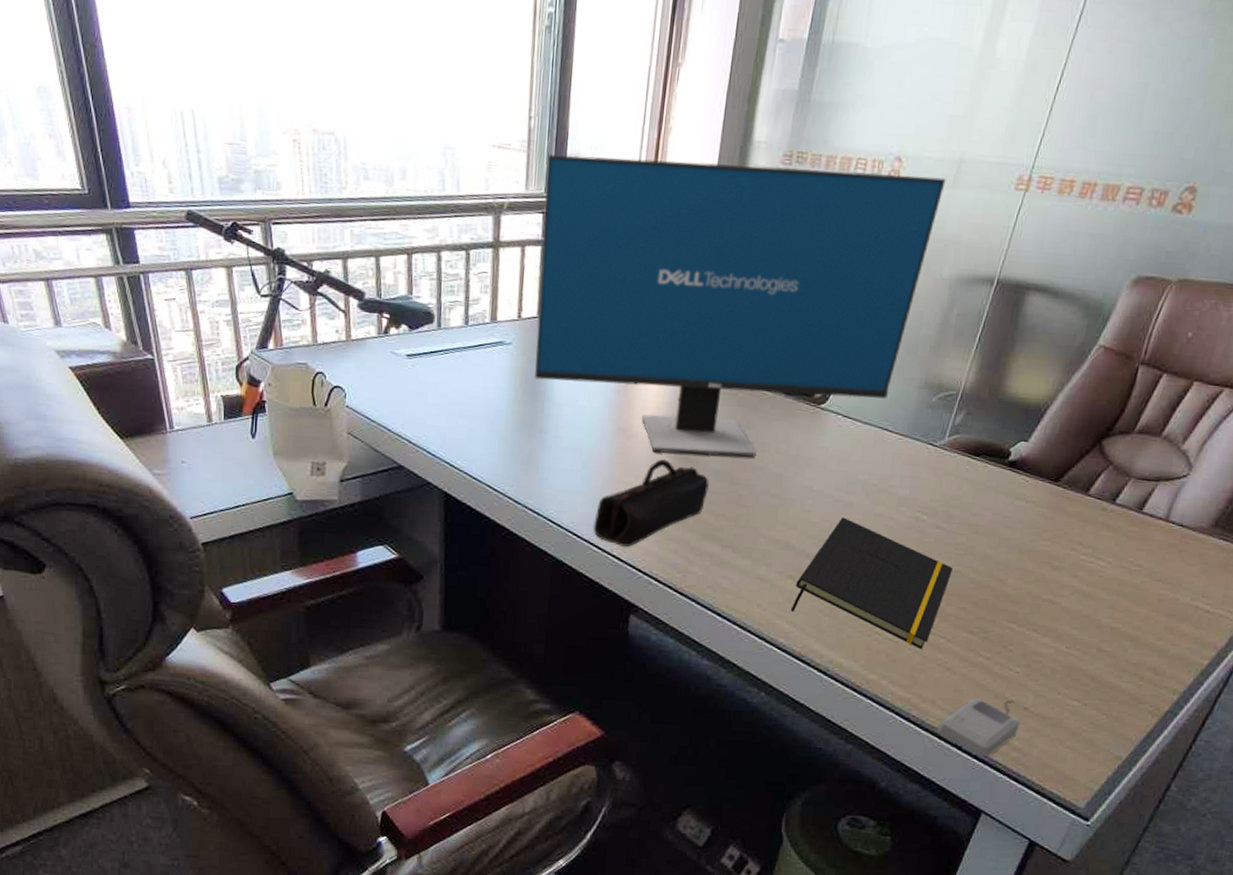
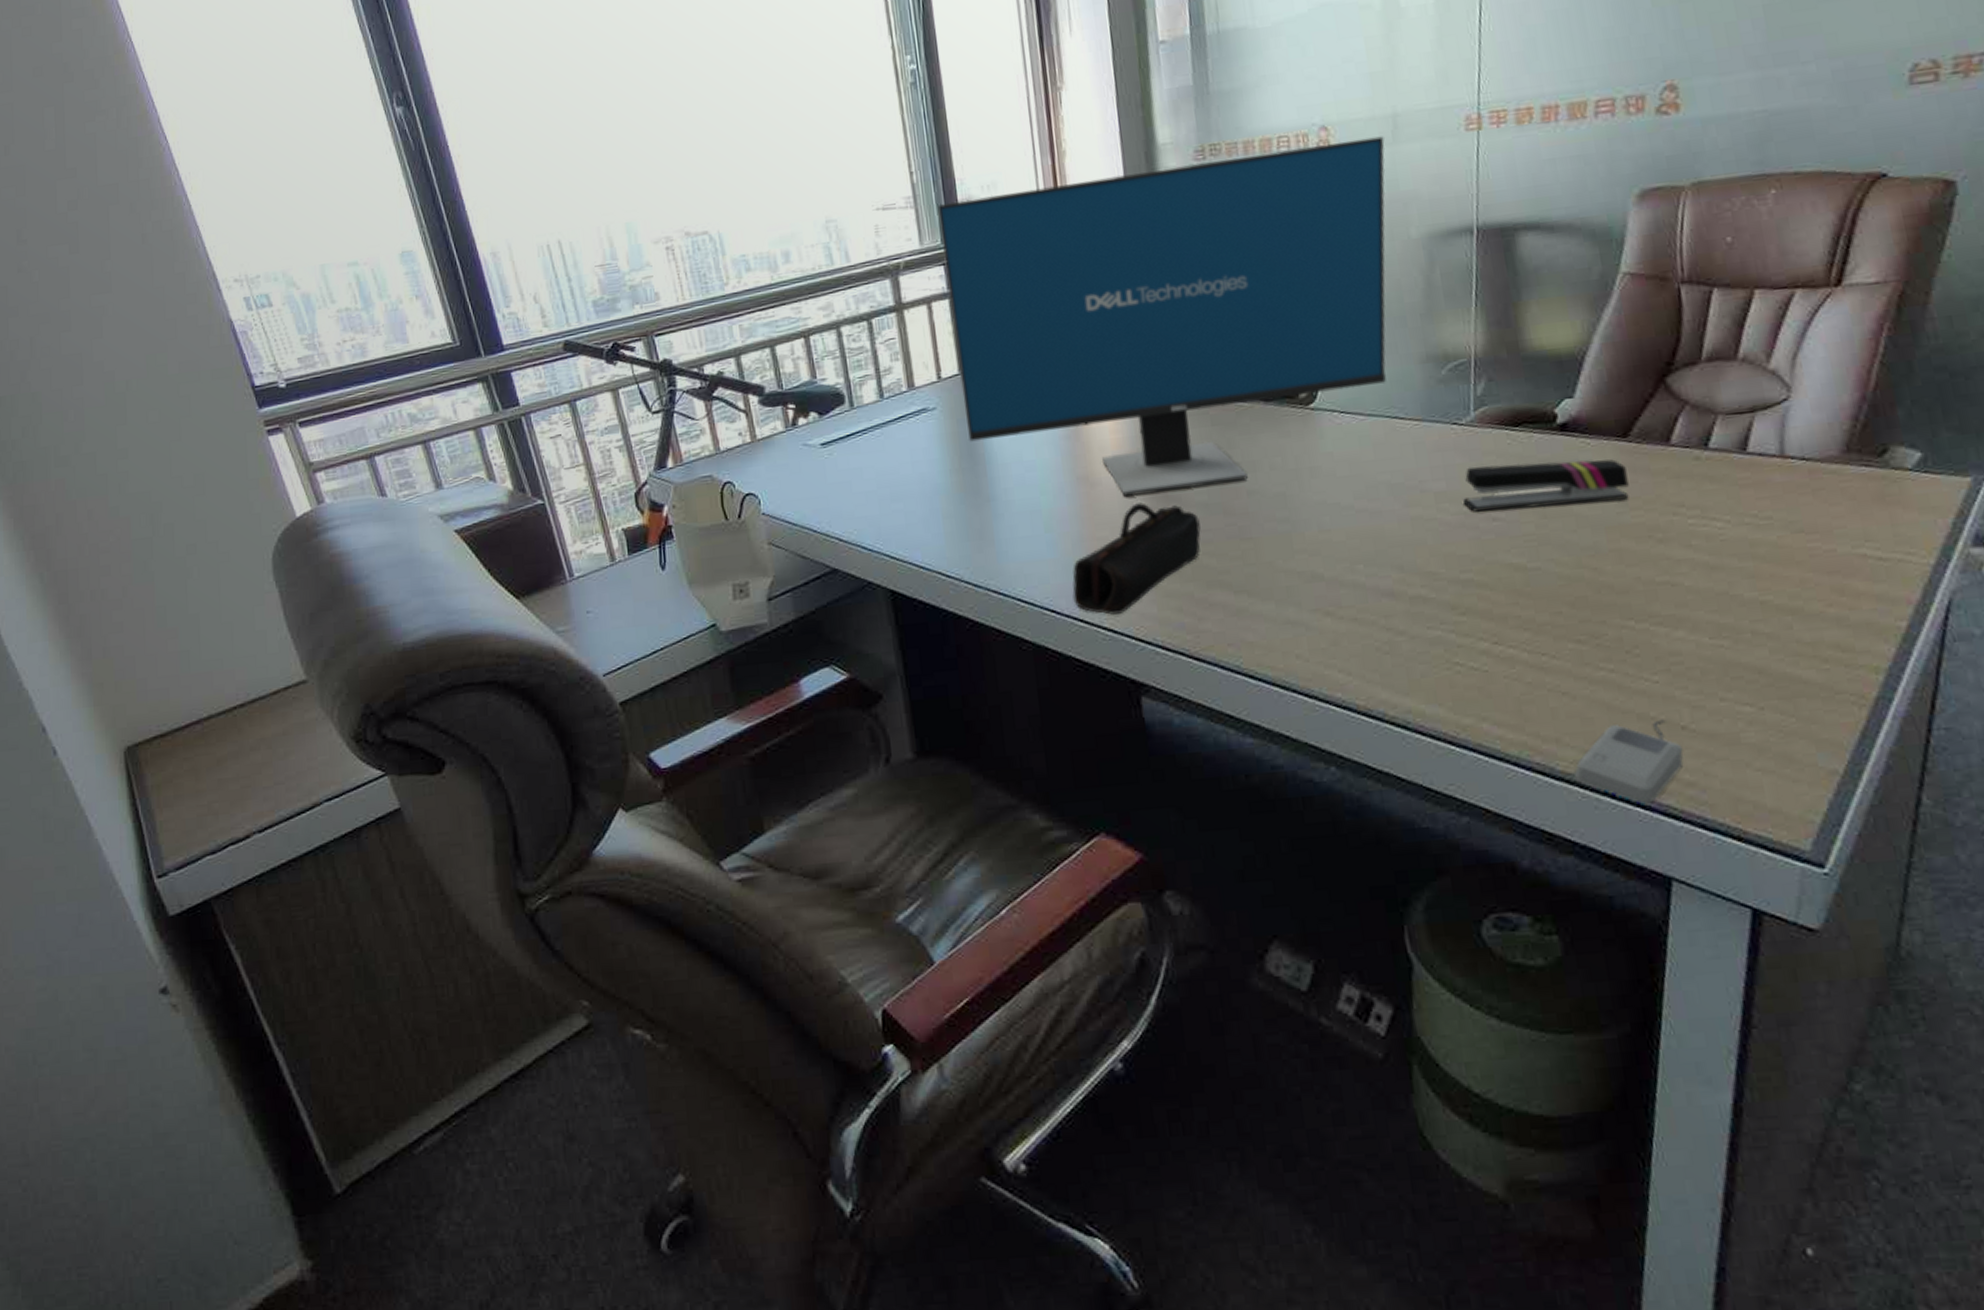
notepad: present [790,517,953,649] -> none [1337,529,1530,675]
stapler: none [918,481,1049,532] -> present [1463,459,1629,512]

